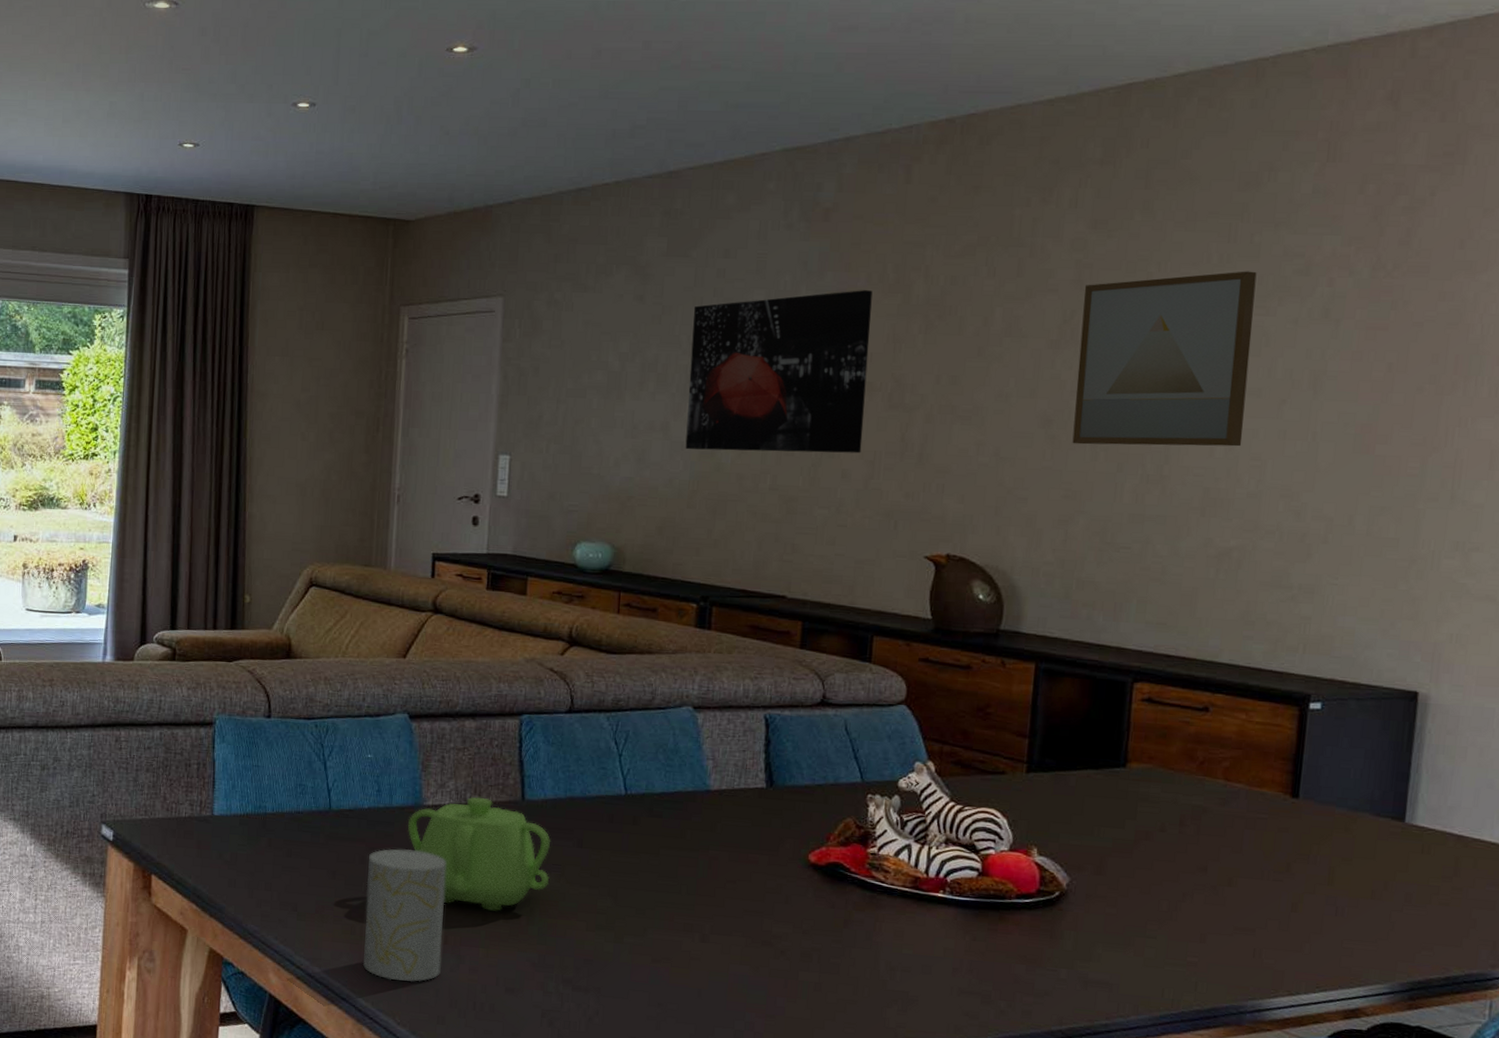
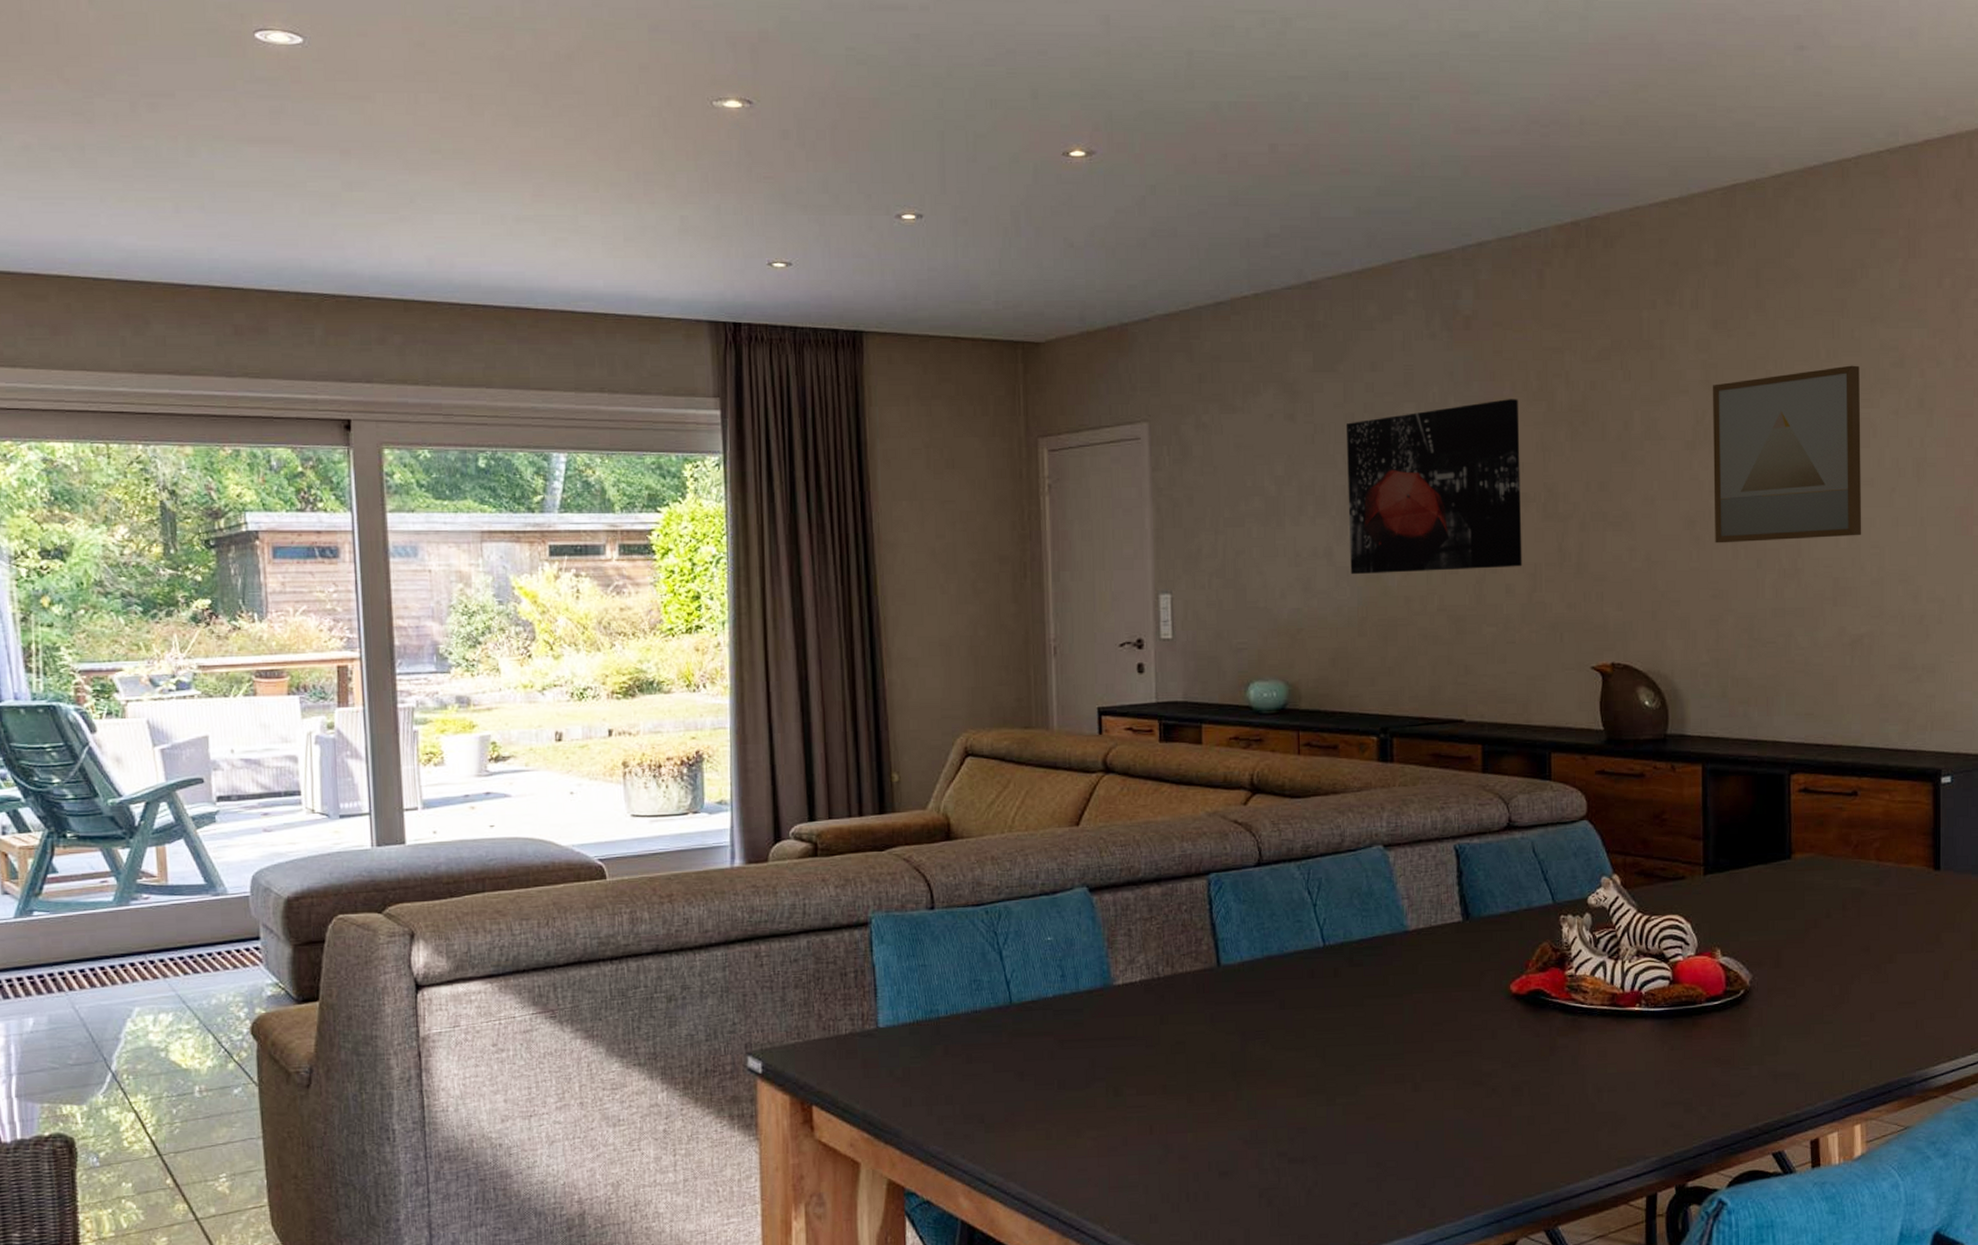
cup: present [362,848,447,982] -> none [1058,1036,1148,1184]
teapot: present [407,797,550,911] -> none [1097,968,1254,1091]

